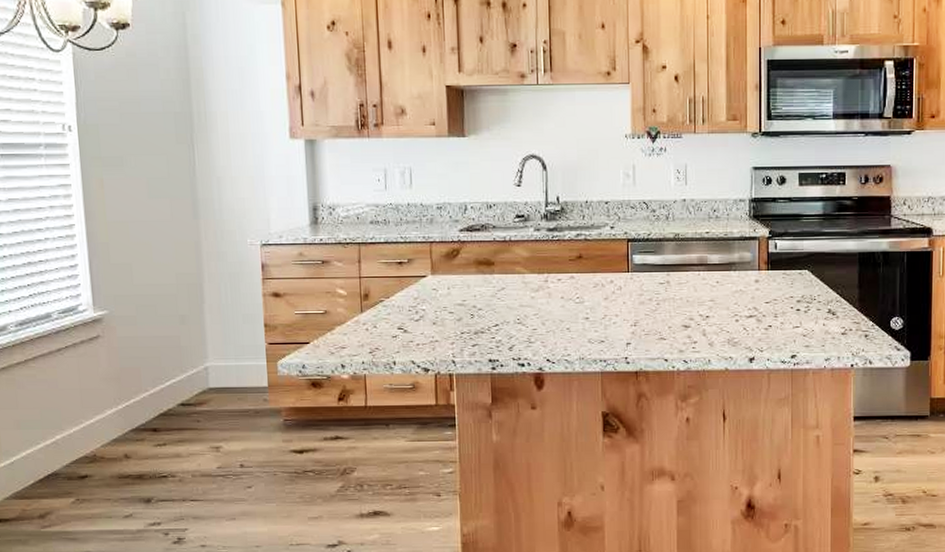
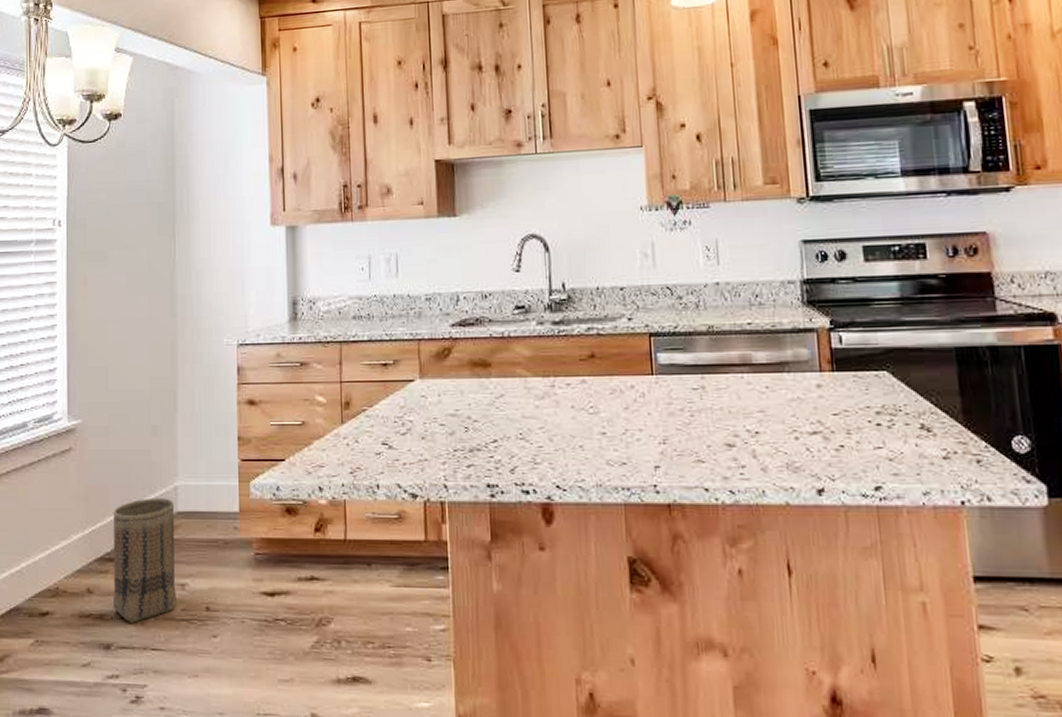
basket: none [145,376,212,480] -> present [113,497,177,623]

